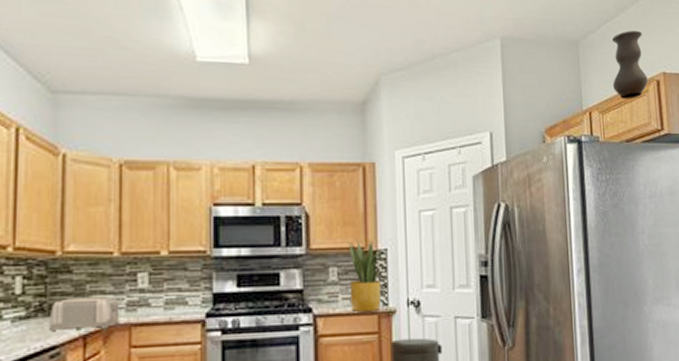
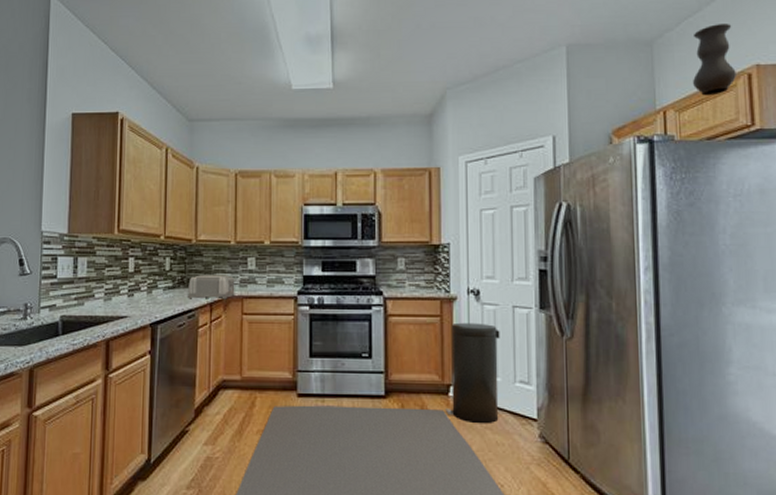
planter: present [348,238,383,313] -> none [415,233,446,298]

